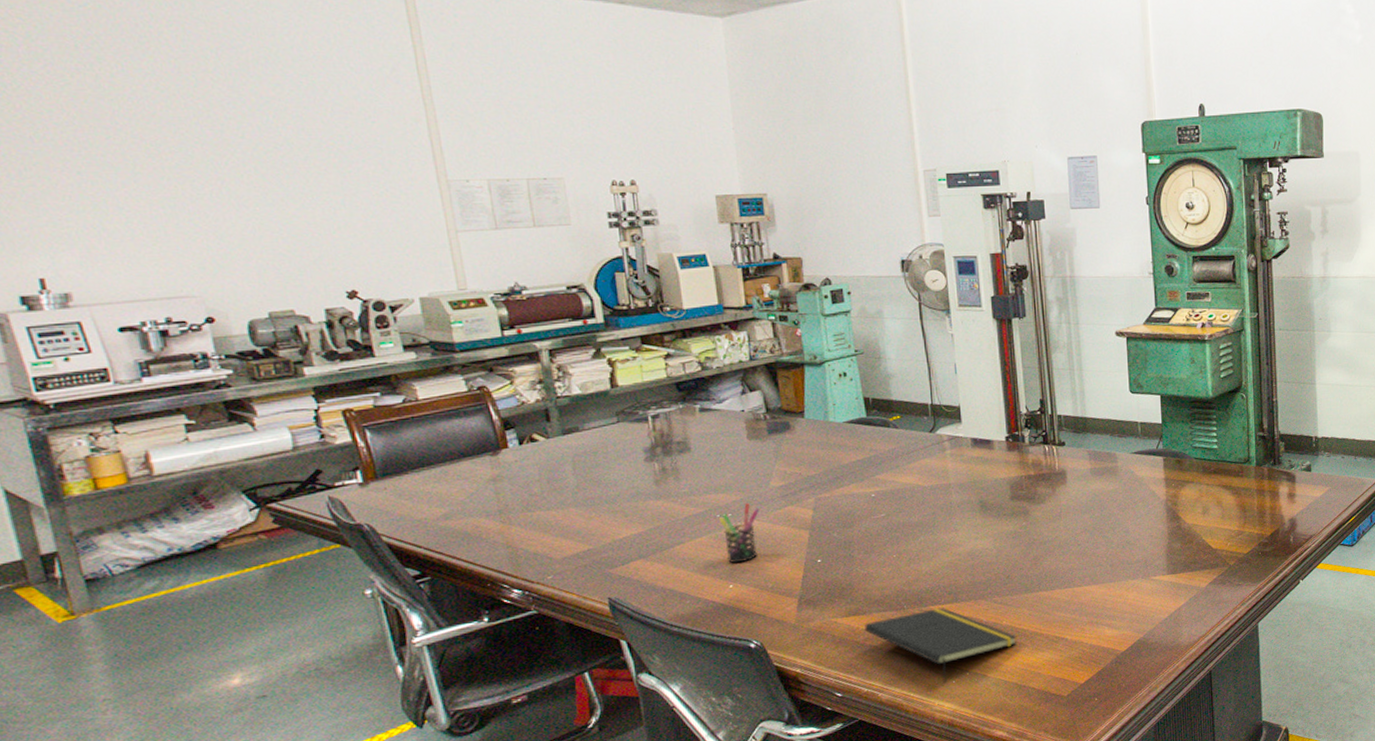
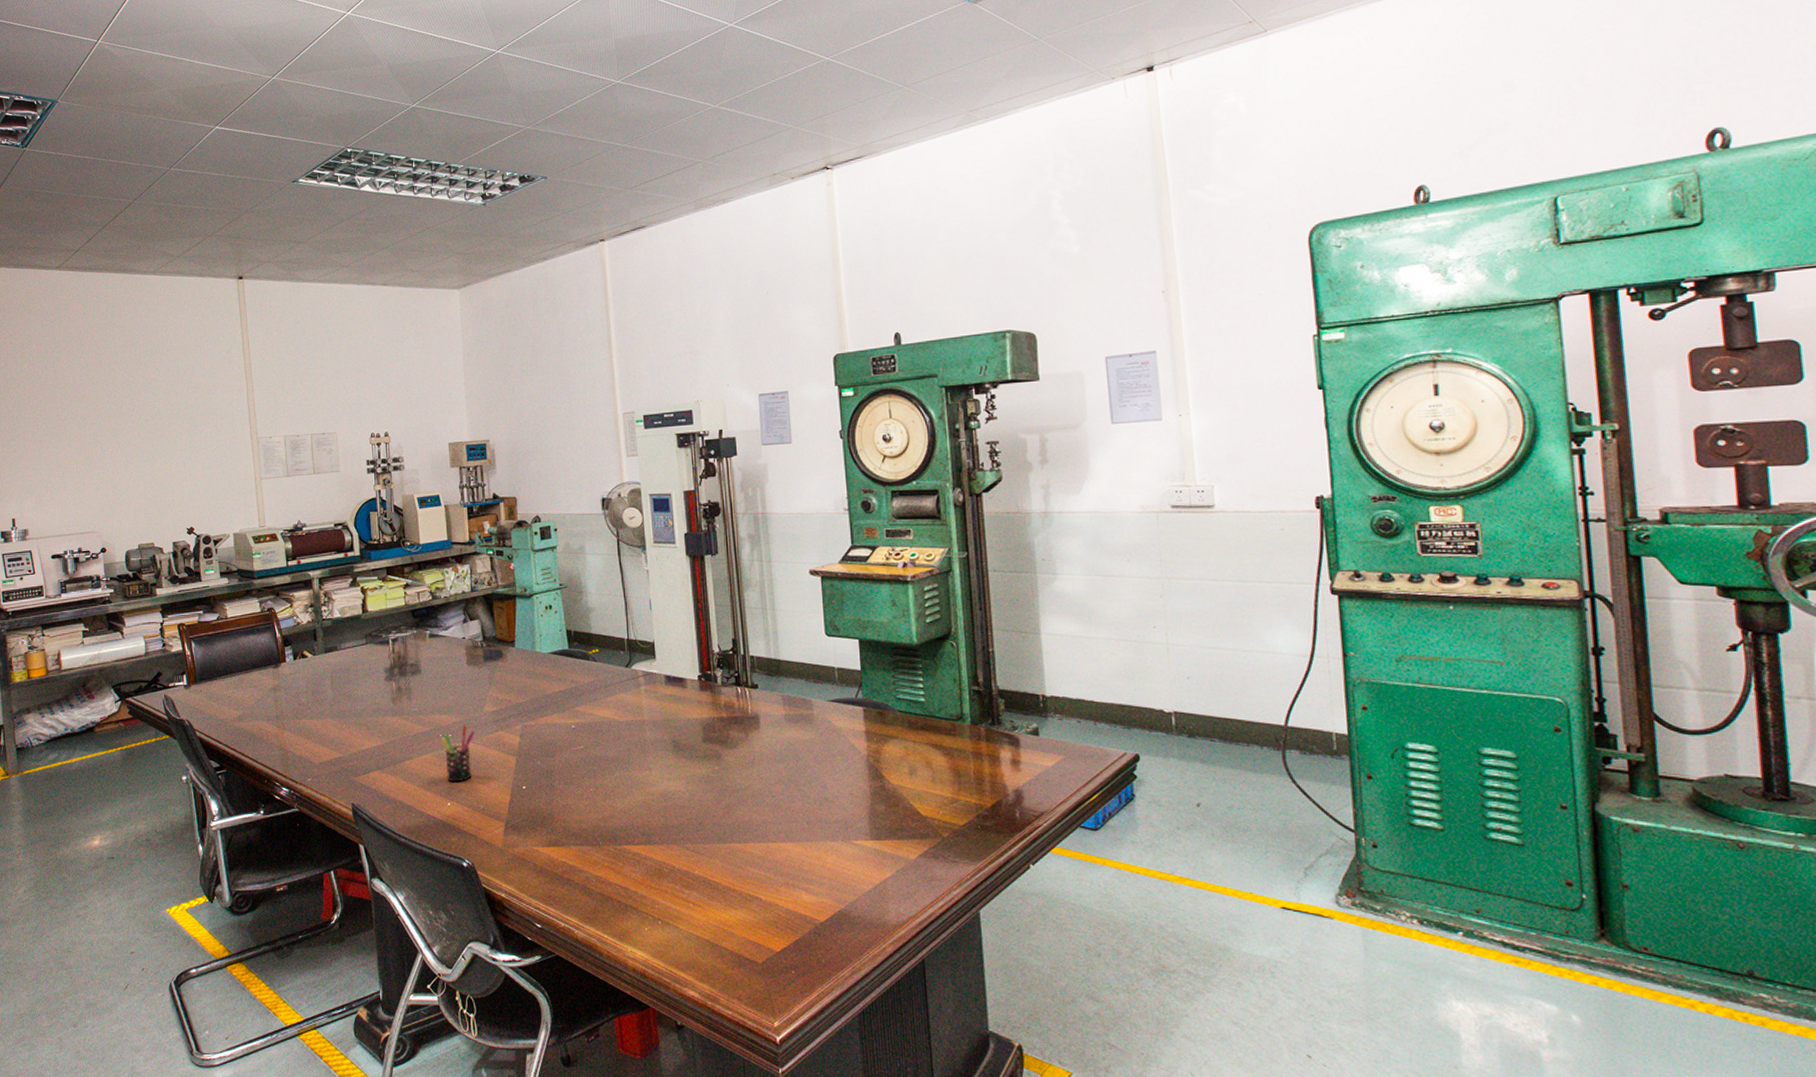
notepad: present [865,608,1017,683] -> none [563,849,710,928]

